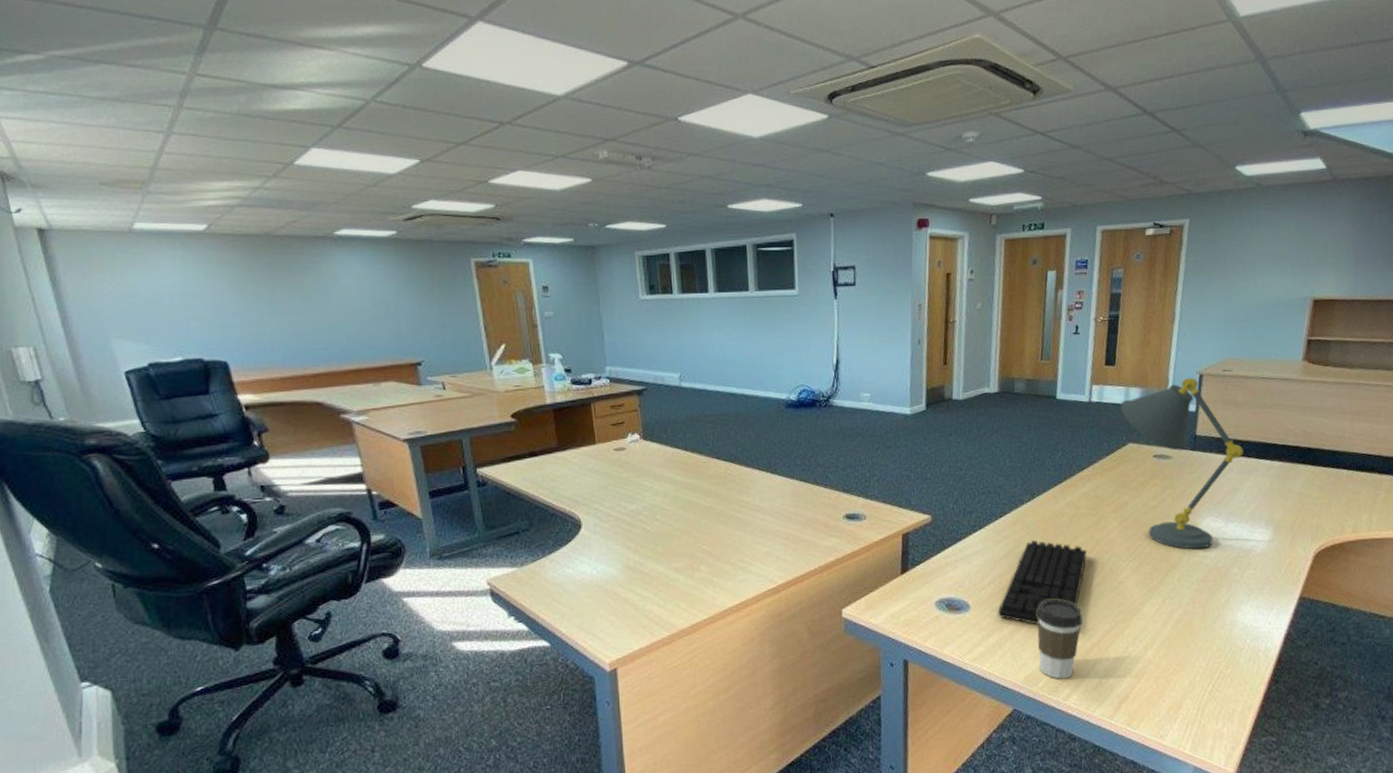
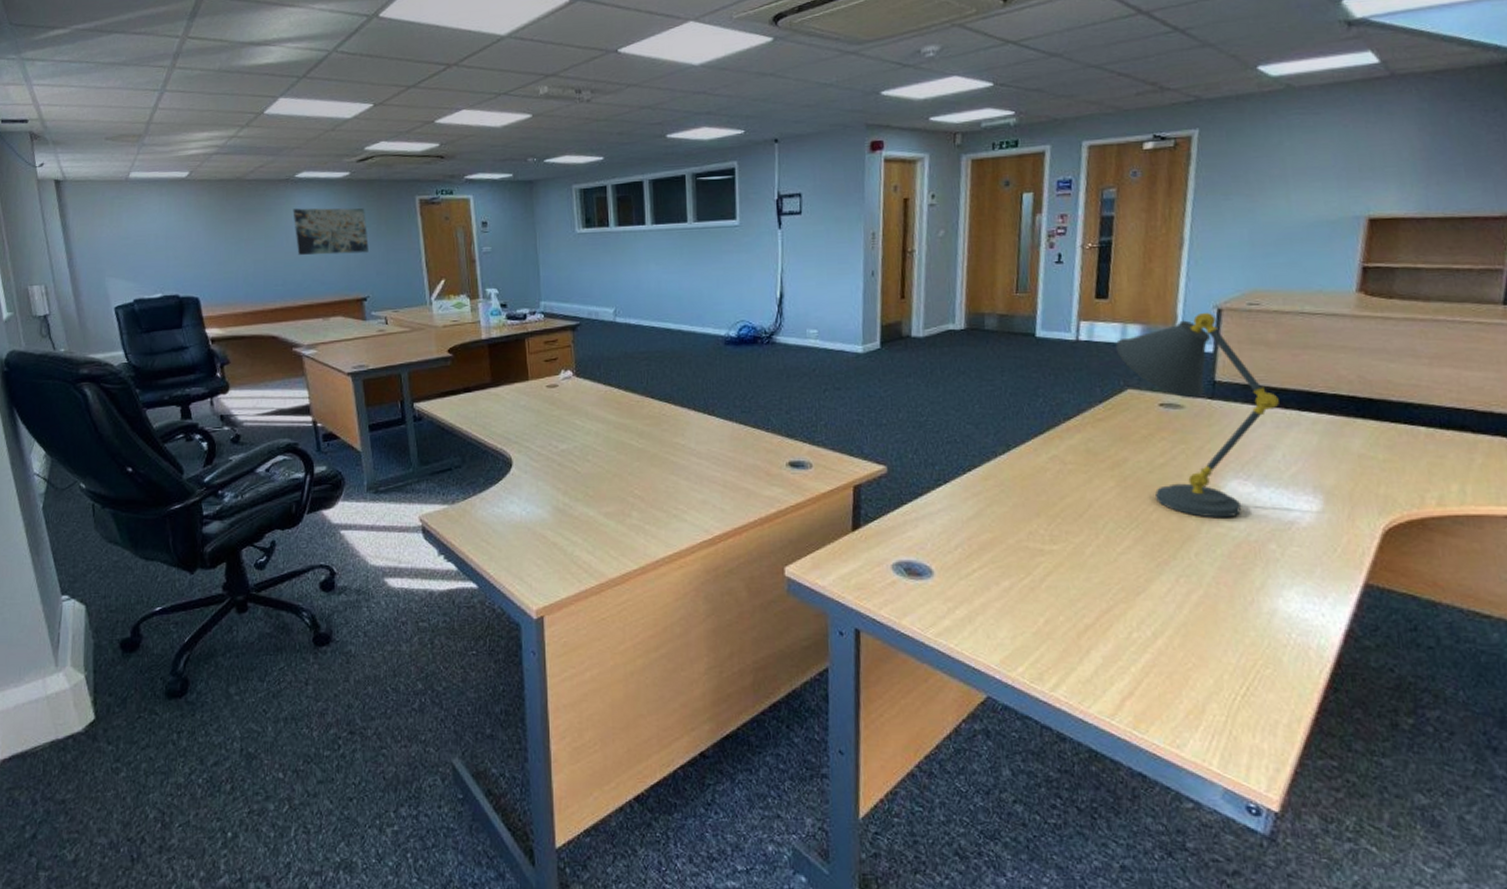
wall art: none [333,267,421,318] -> present [293,208,369,256]
keyboard: present [997,540,1088,625] -> none [966,499,1078,599]
coffee cup: present [1036,599,1084,679] -> none [1014,570,1074,665]

